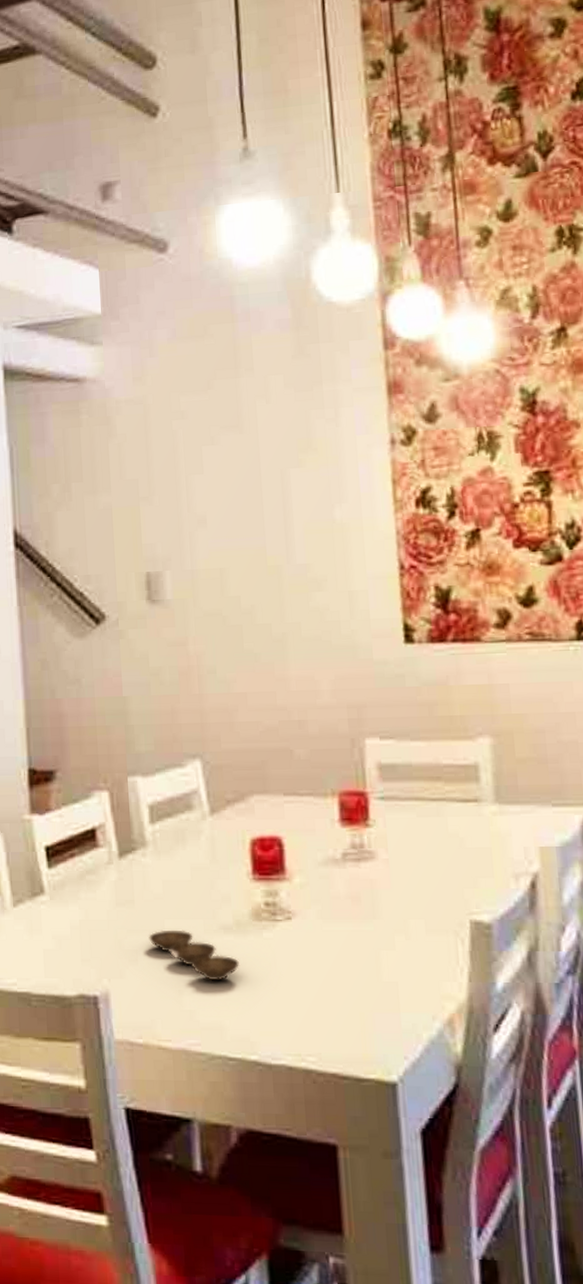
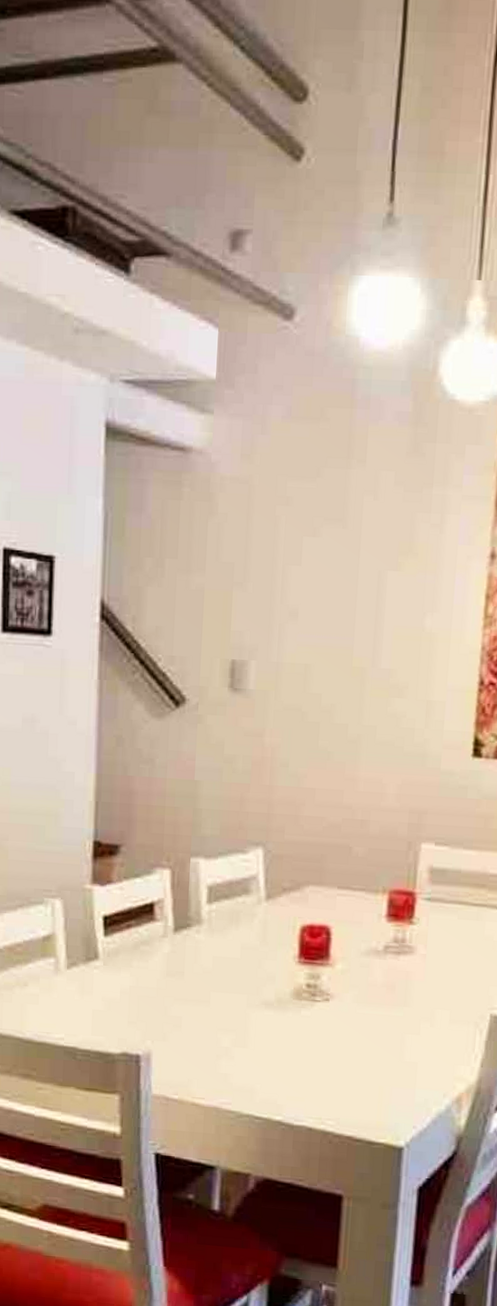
bowl: present [149,930,239,981] -> none [194,1001,276,1050]

